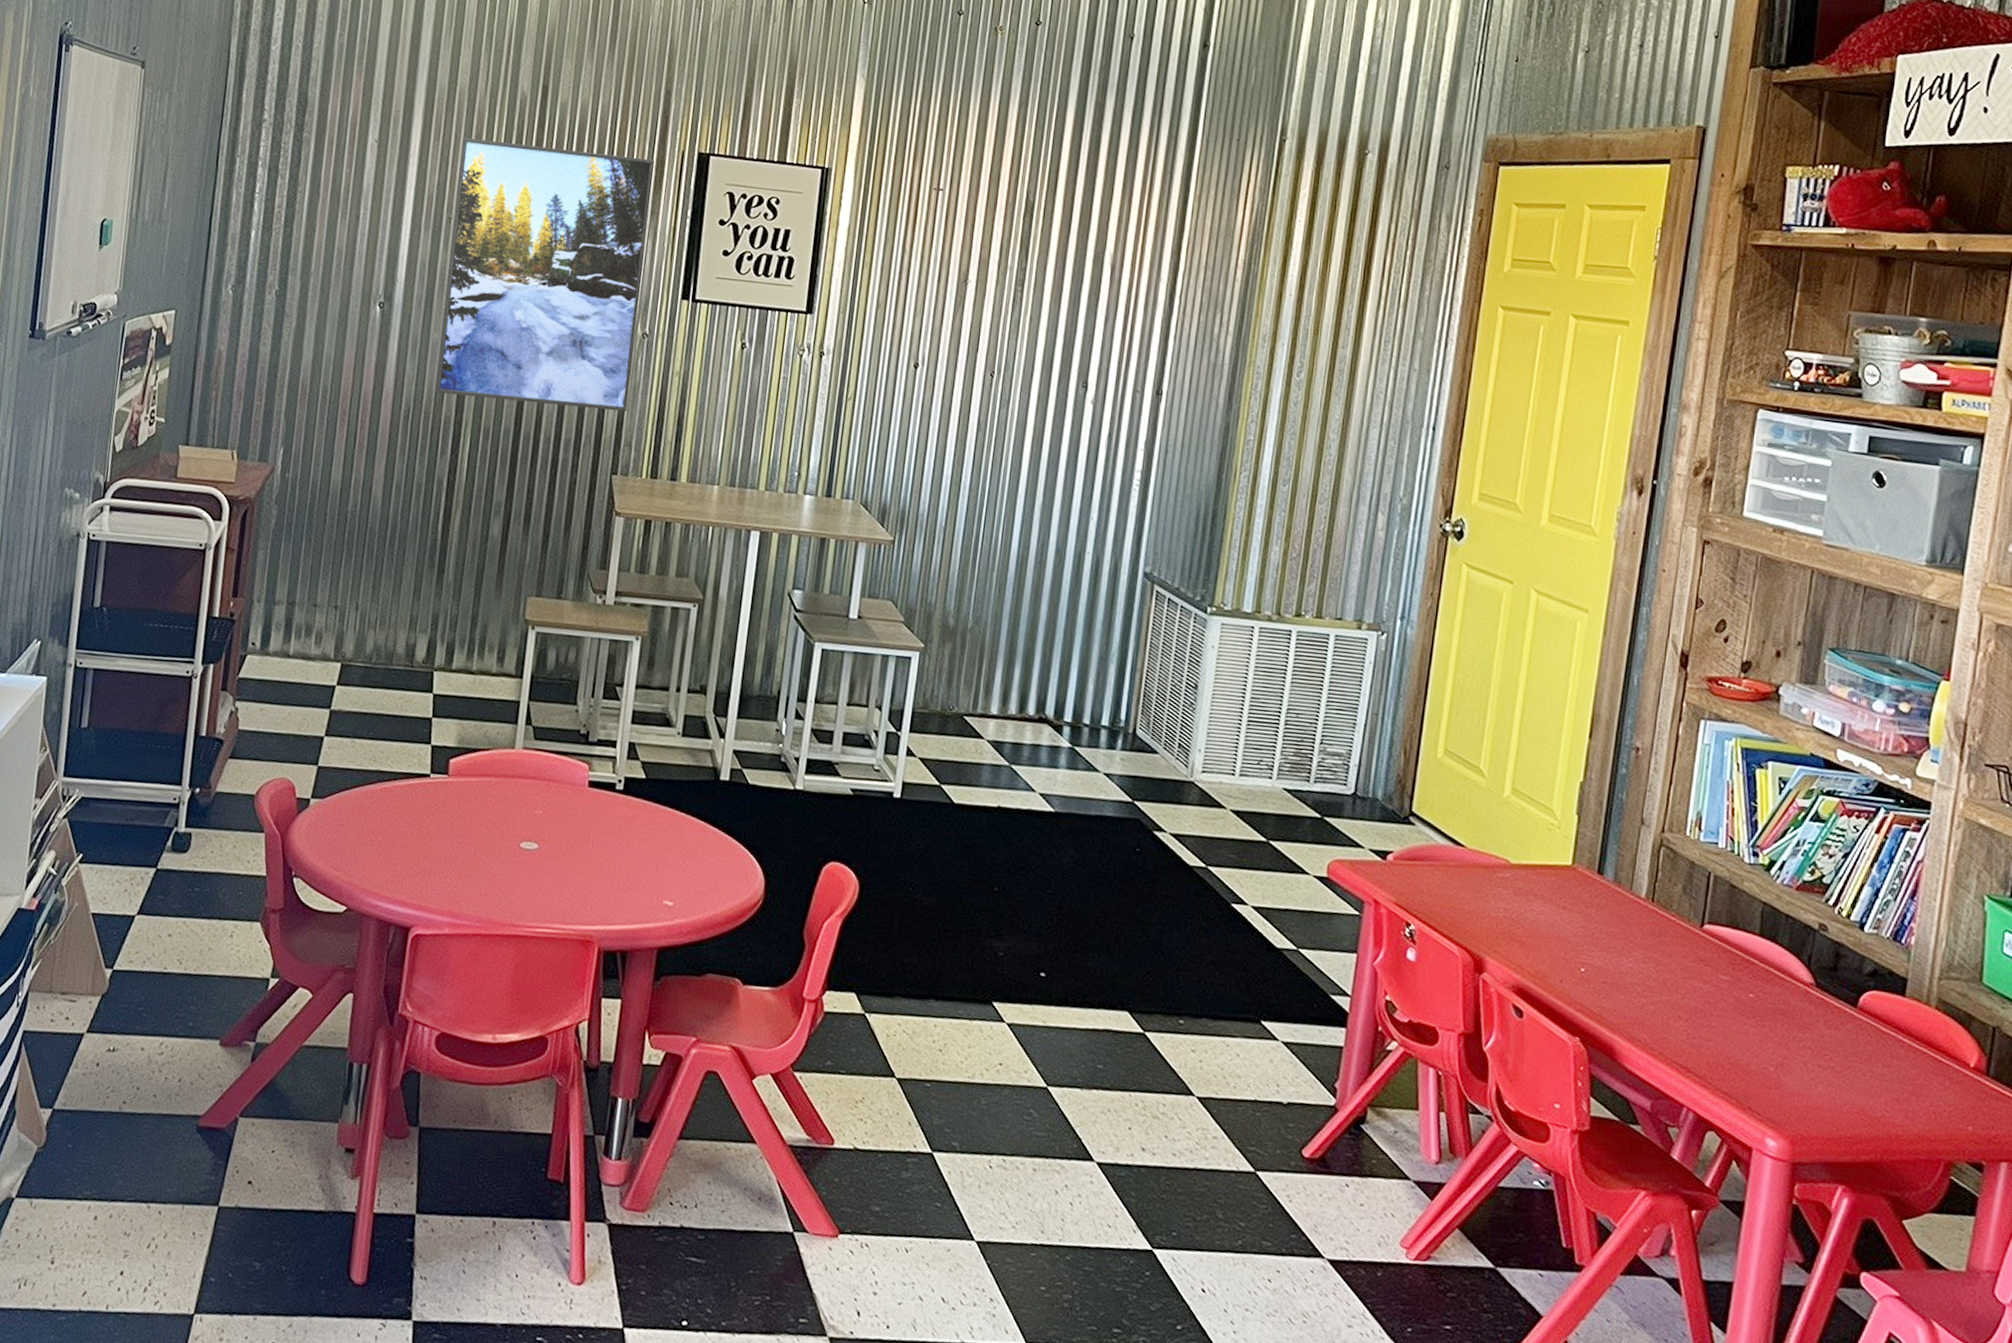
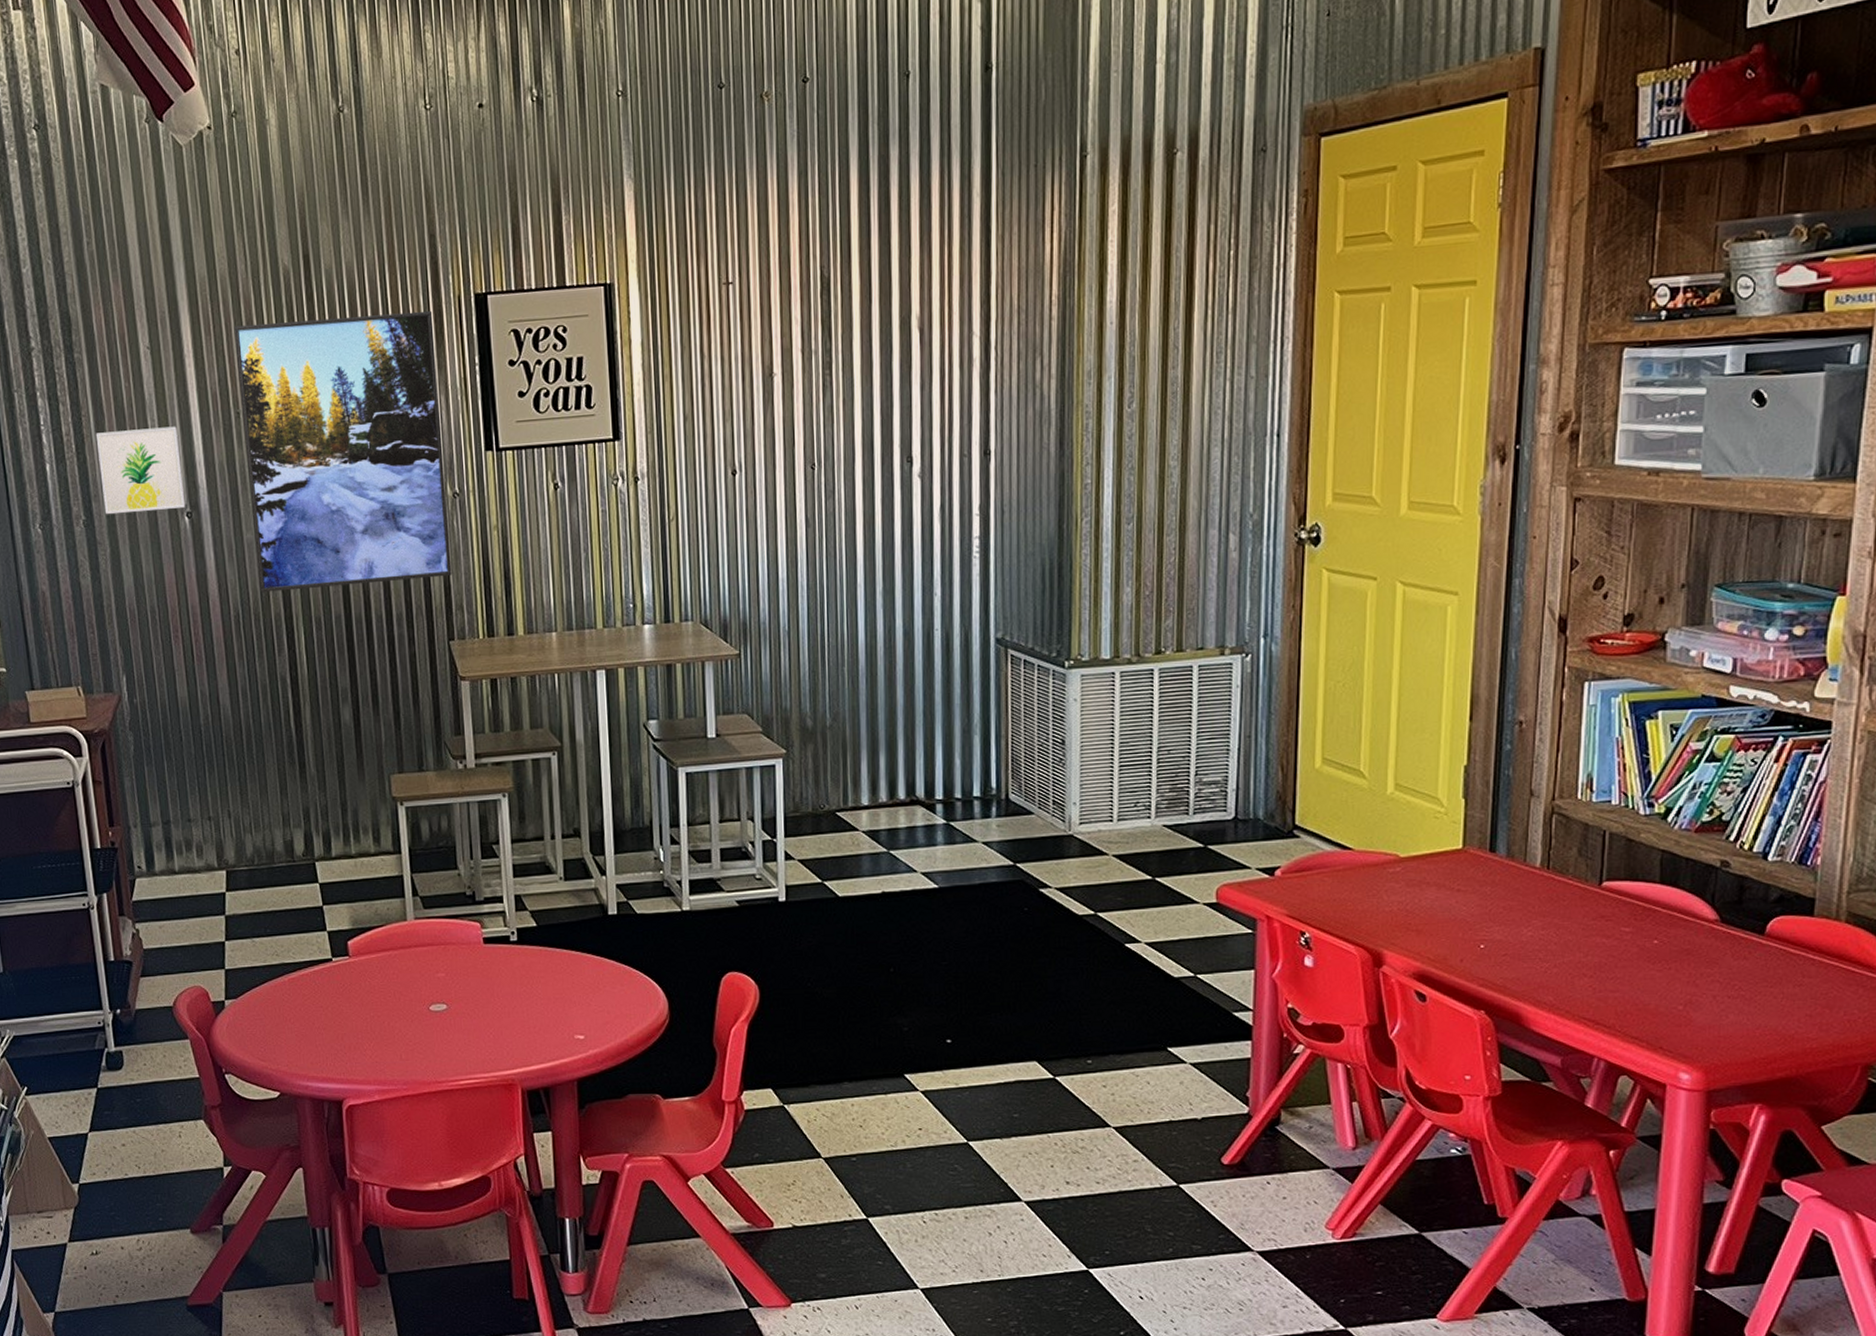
wall art: none [299,210,388,297] -> present [95,426,186,515]

